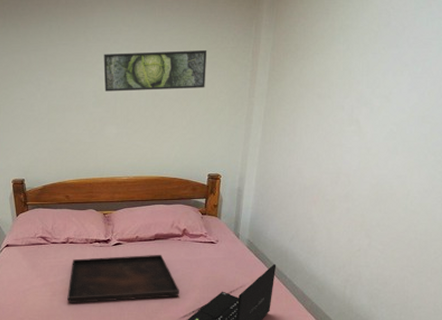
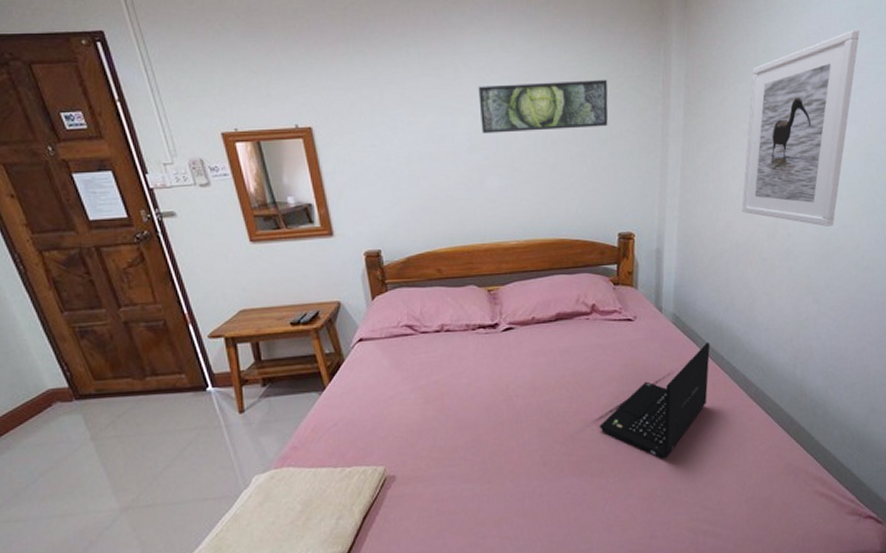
serving tray: present [67,254,180,303] -> none [445,338,593,412]
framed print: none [311,10,427,176] -> present [742,29,860,226]

